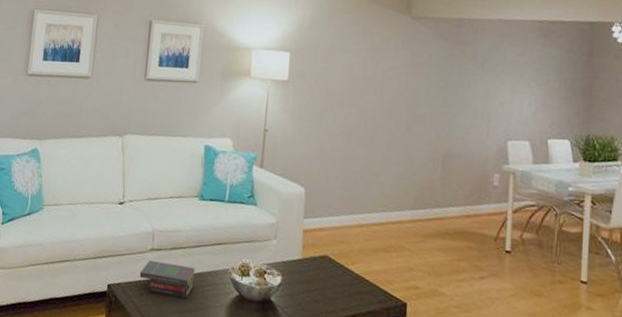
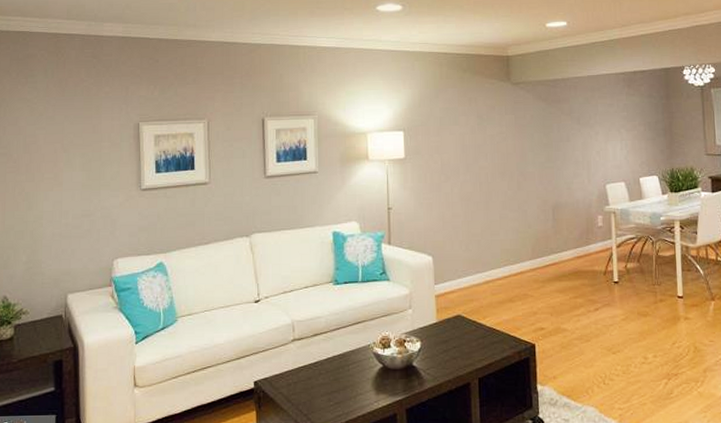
books: present [139,260,196,299] -> none [284,349,339,381]

